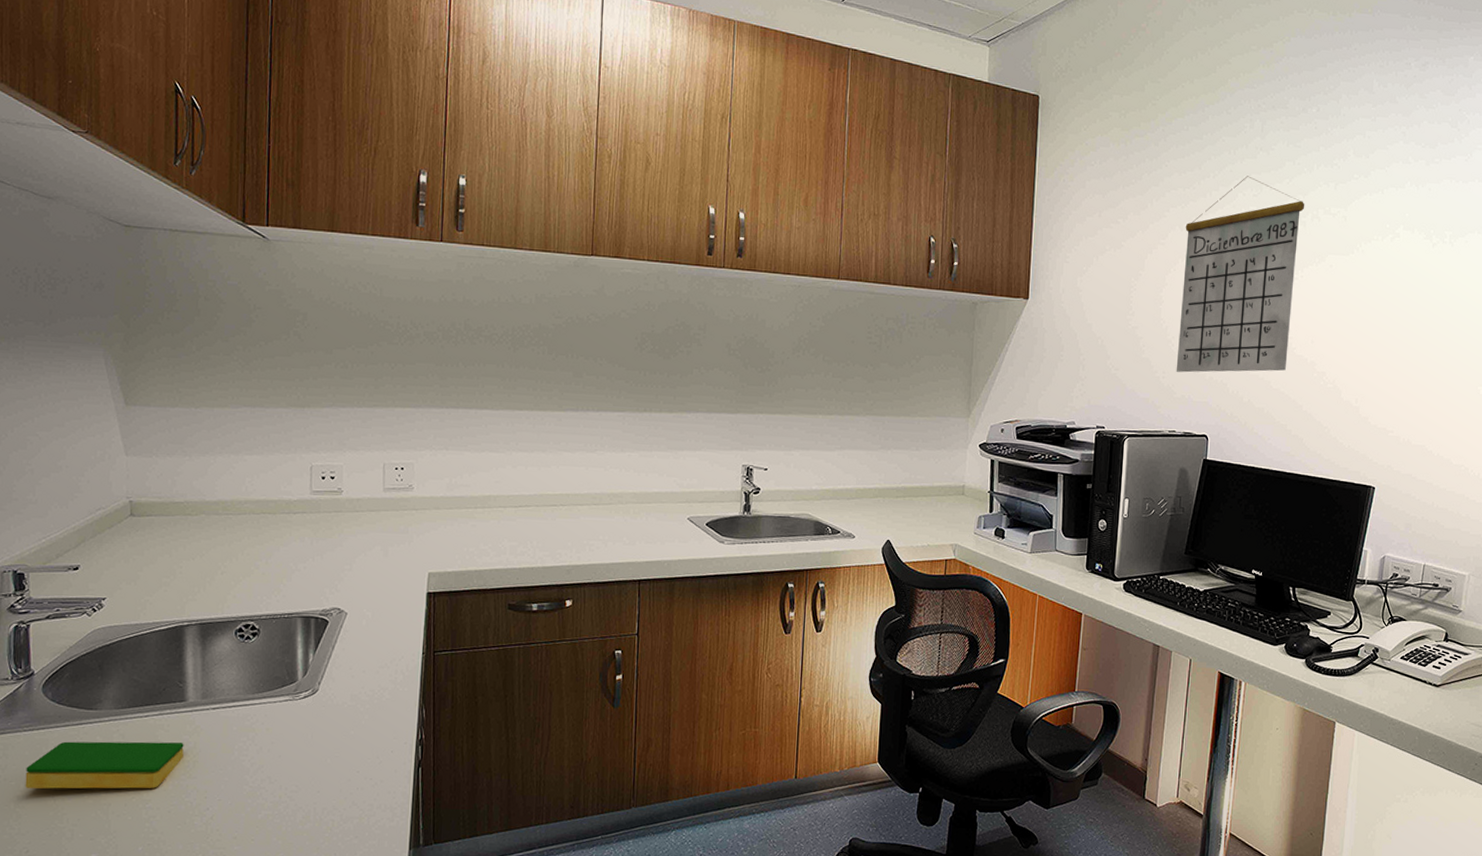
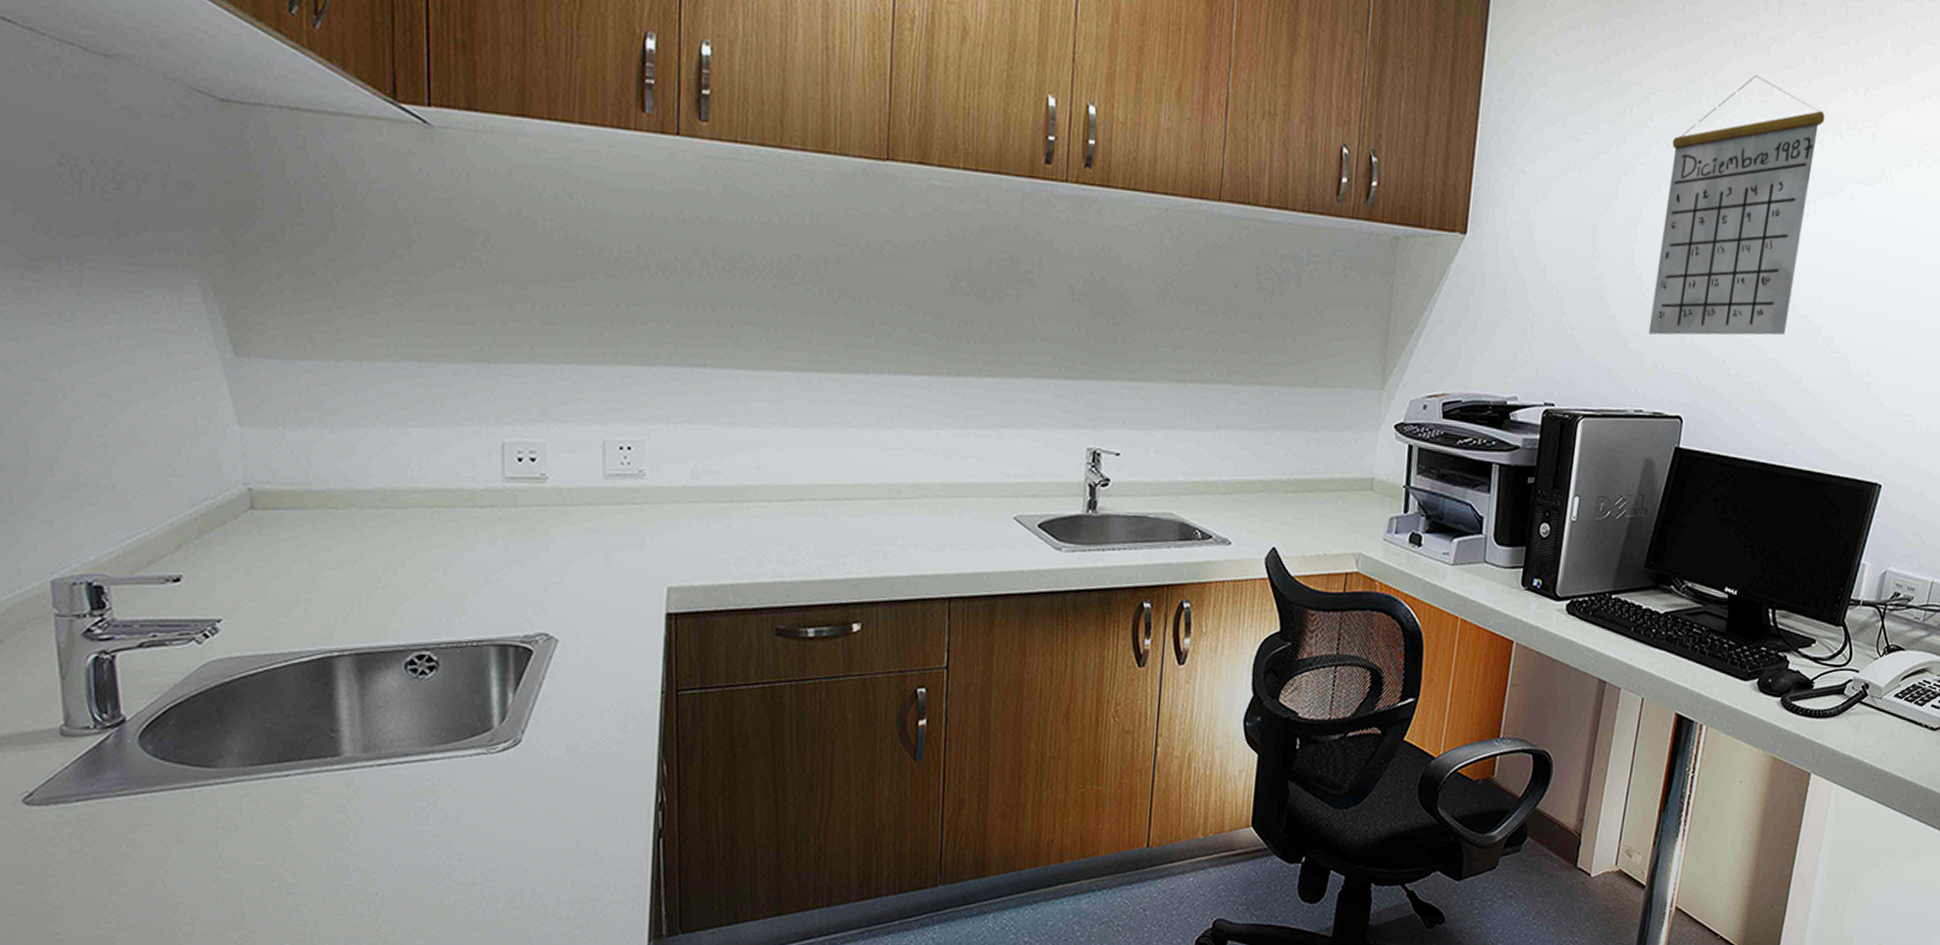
dish sponge: present [25,741,184,789] -> none [122,808,340,871]

